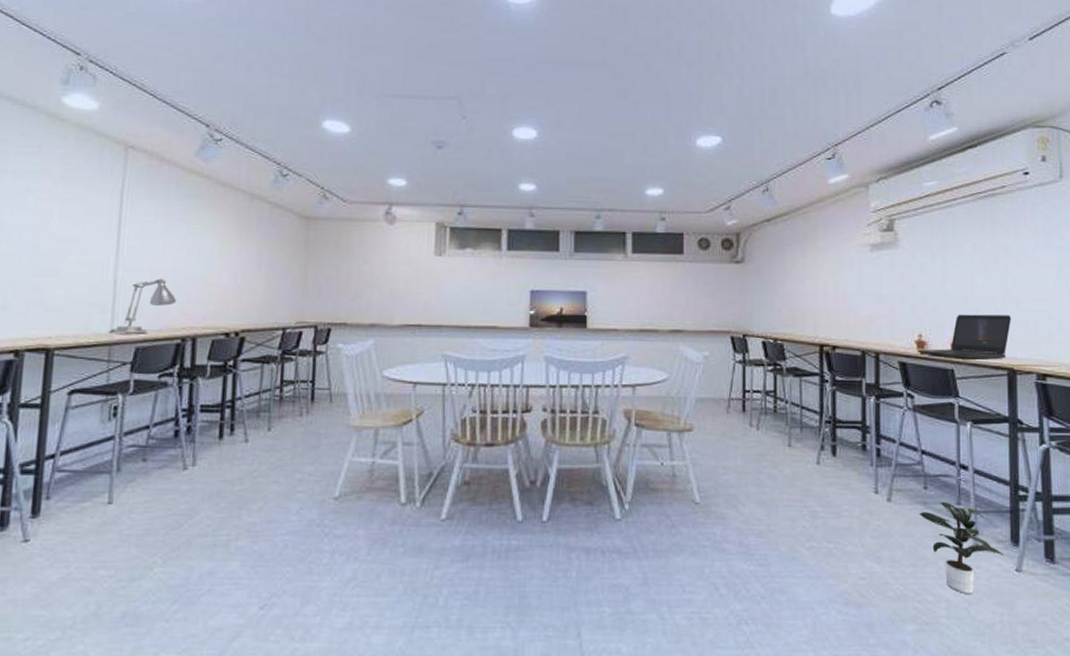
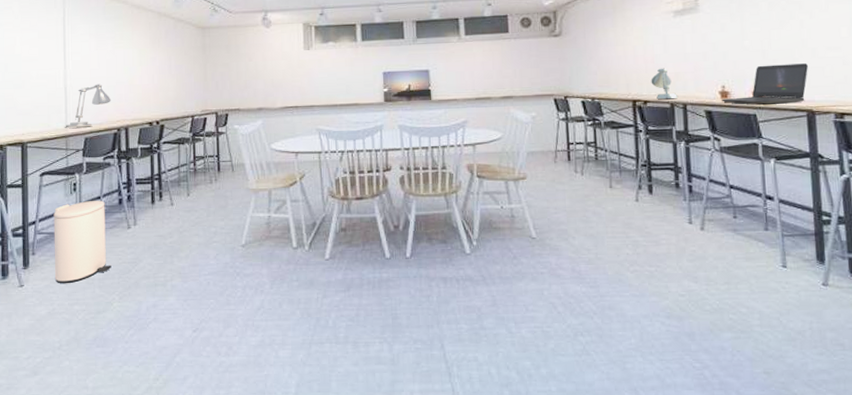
pedal bin: none [75,431,156,539] -> present [53,201,112,283]
desk lamp: none [841,309,871,346] -> present [651,68,679,100]
potted plant: present [918,503,1004,595] -> none [729,229,811,307]

